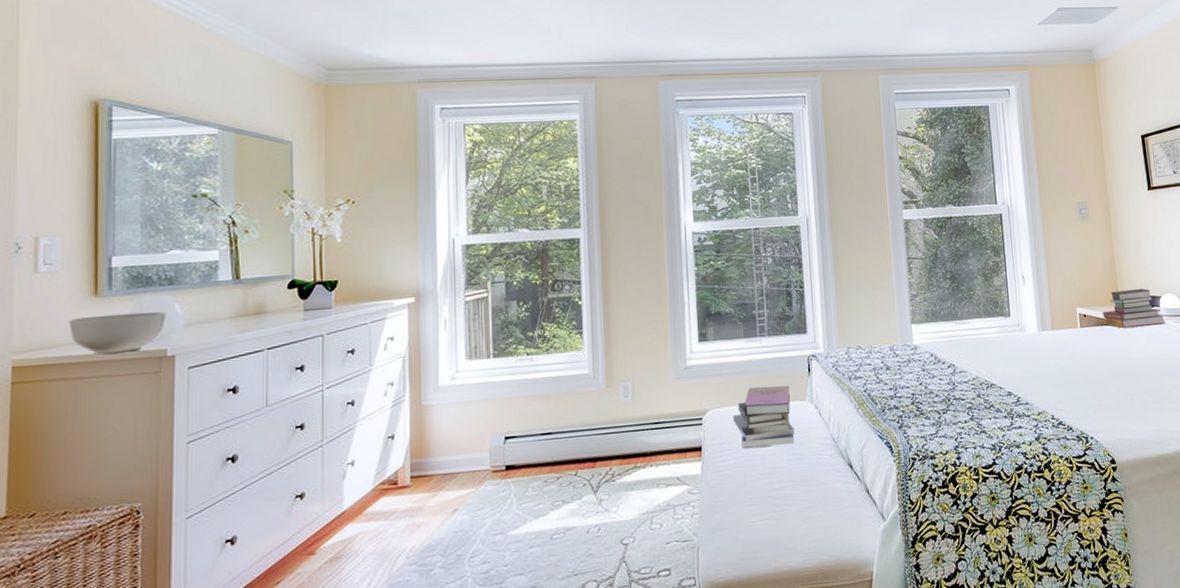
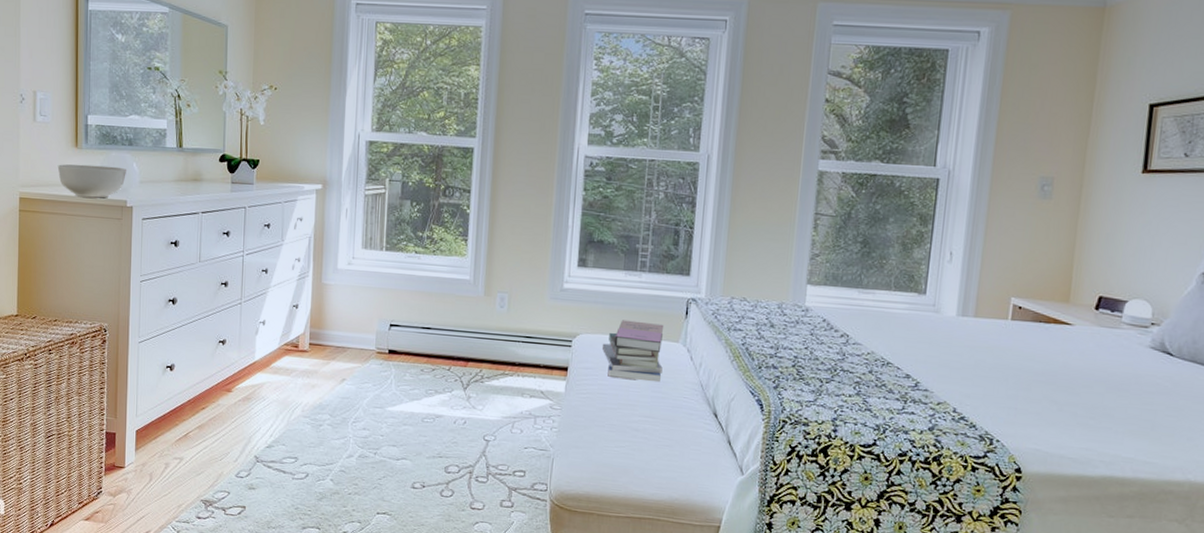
books: present [1103,288,1165,329] -> none [1043,286,1126,334]

